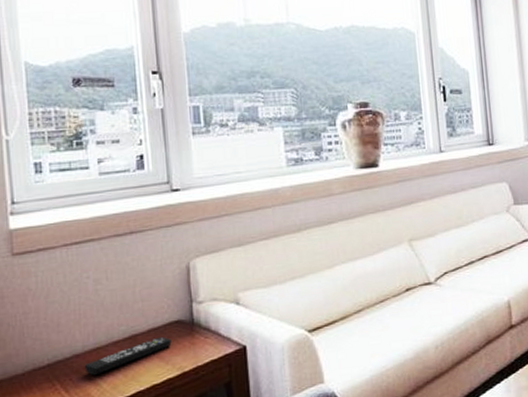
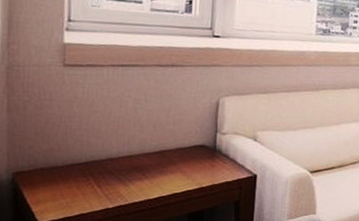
remote control: present [84,336,172,375] -> none [116,155,195,177]

